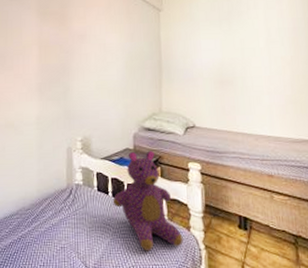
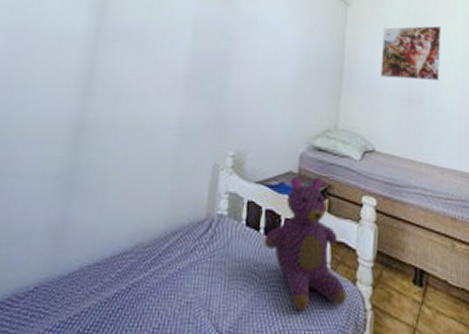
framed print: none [193,16,248,66] -> present [381,25,441,81]

